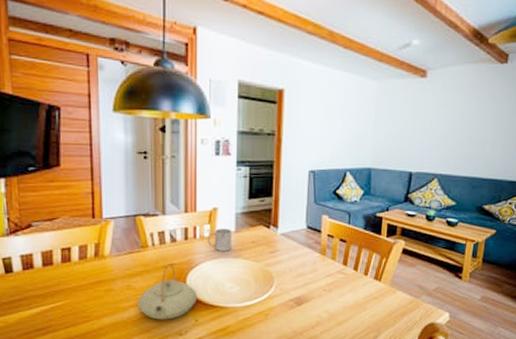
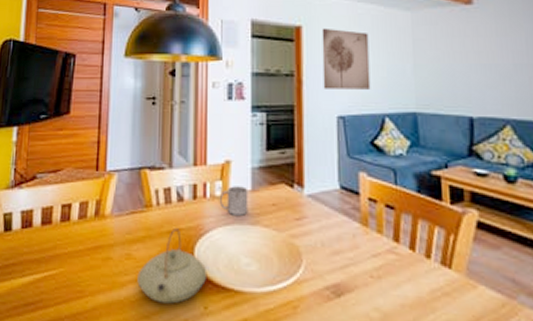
wall art: none [299,92,341,148] -> present [322,28,371,89]

